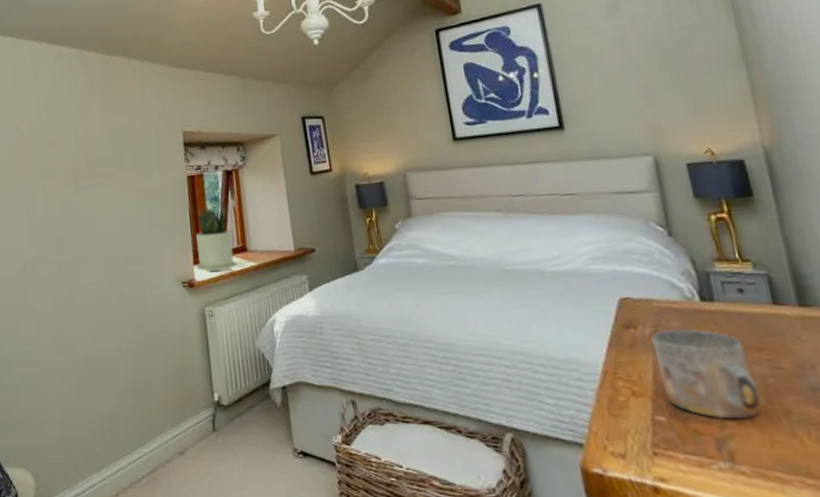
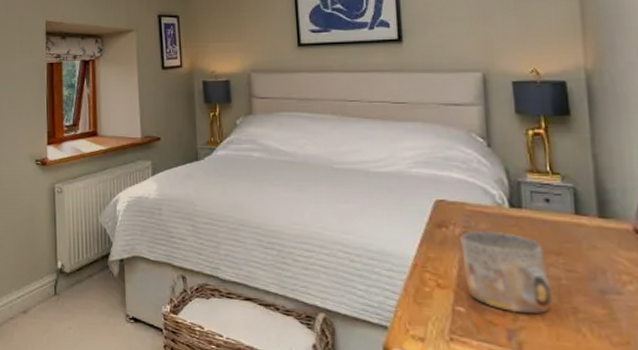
planter: present [196,205,238,272] -> none [49,92,89,153]

